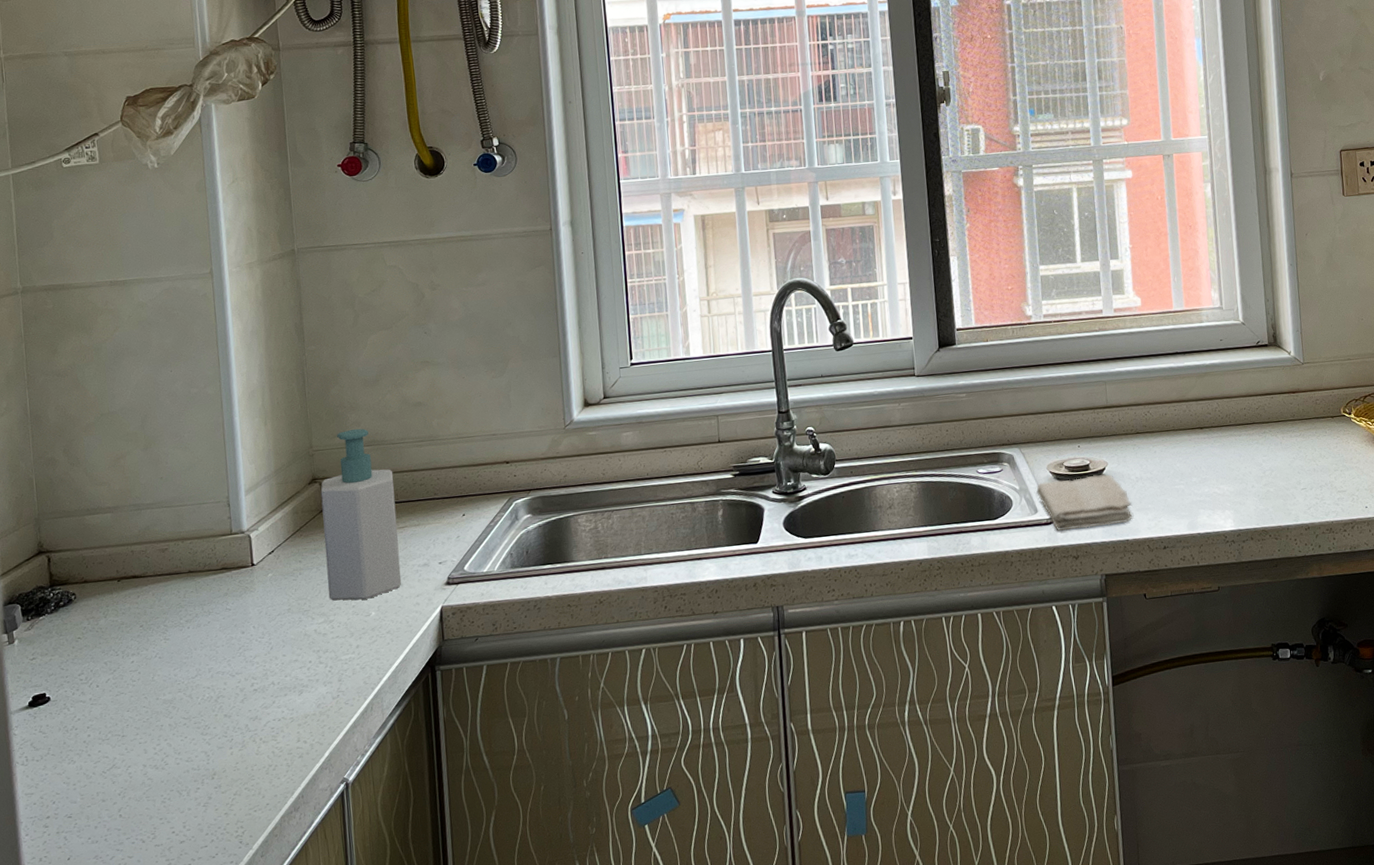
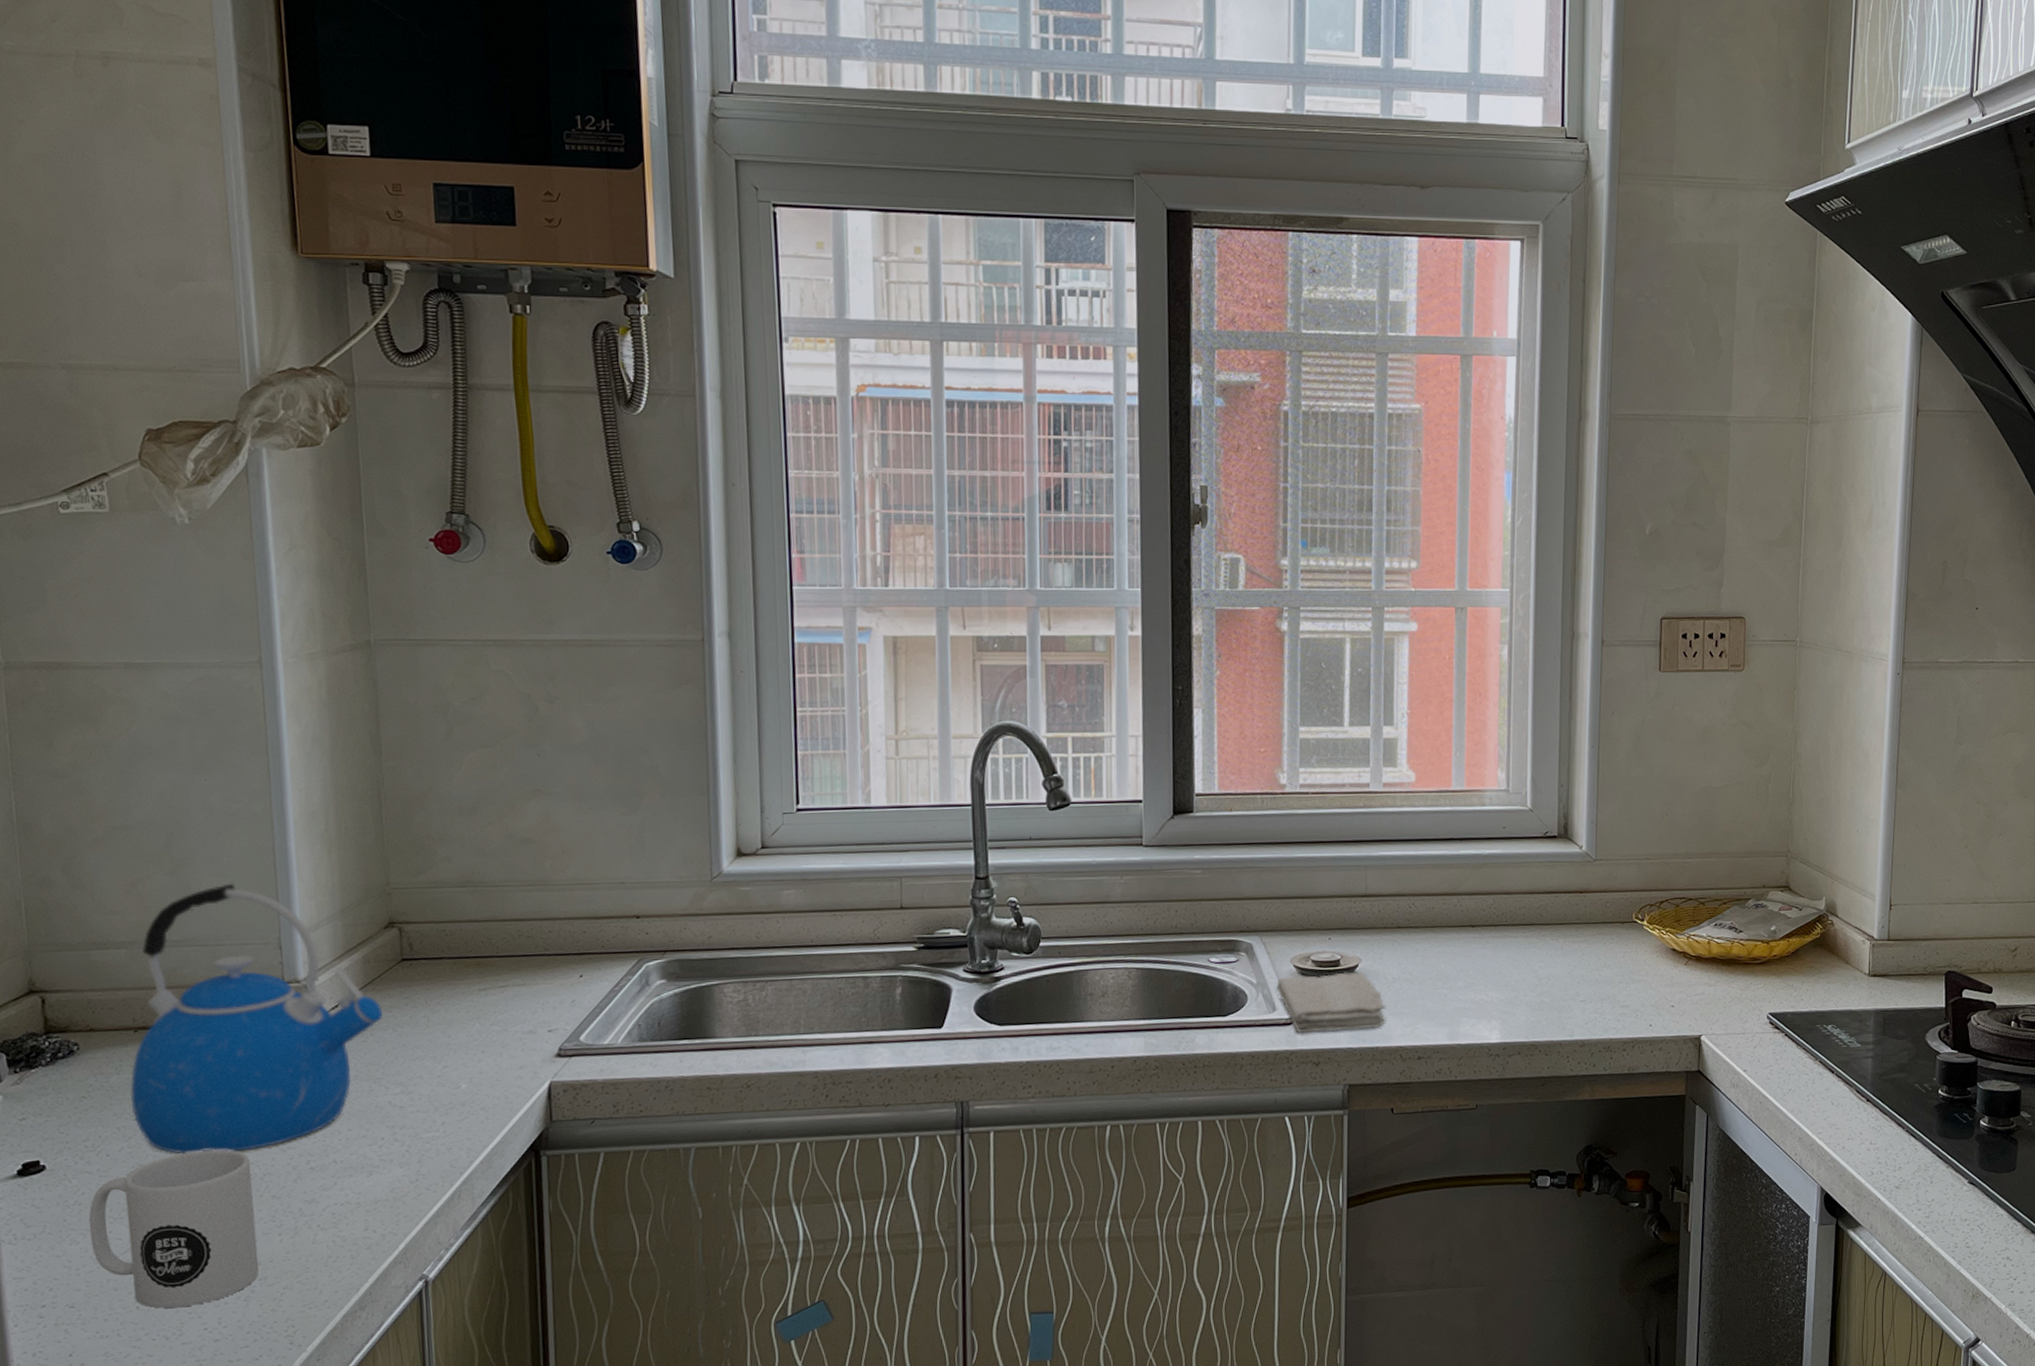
mug: none [83,677,215,816] -> present [88,1149,259,1309]
kettle: none [114,454,309,683] -> present [130,883,383,1154]
soap bottle: present [320,428,402,601] -> none [399,865,501,1070]

